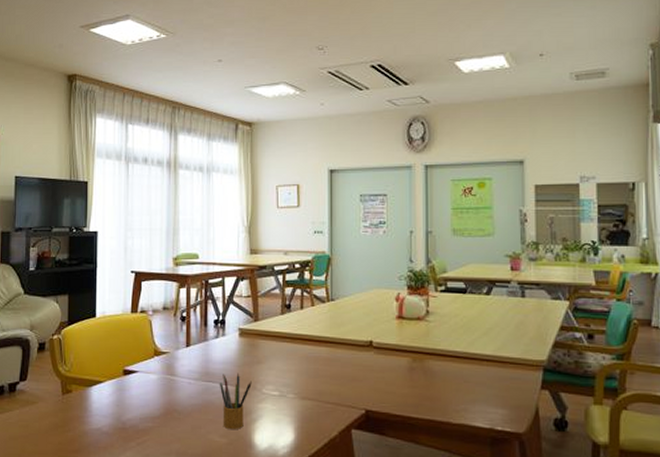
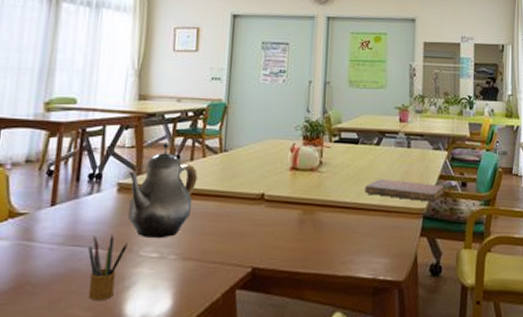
teapot: none [248,291,308,379] -> present [128,141,198,239]
notebook: none [476,329,567,354] -> present [365,179,445,202]

